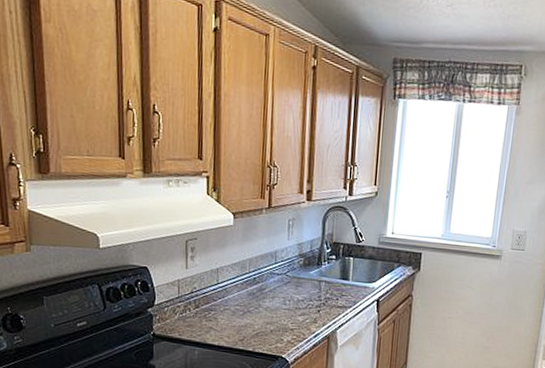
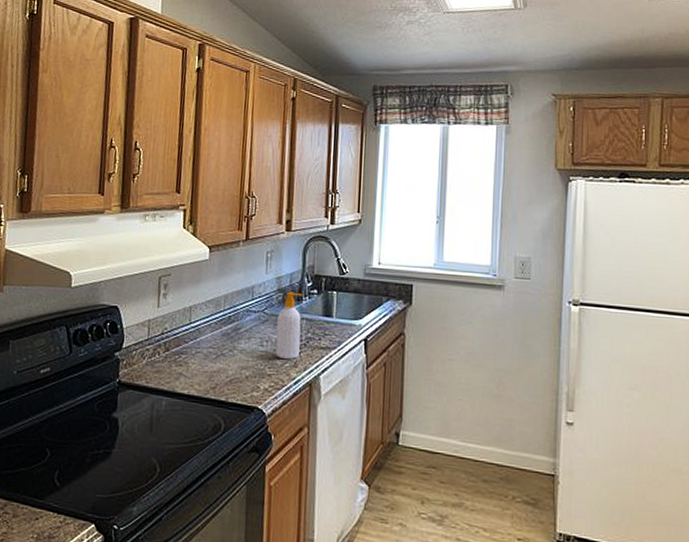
soap bottle: none [297,256,323,316] -> present [275,291,303,359]

